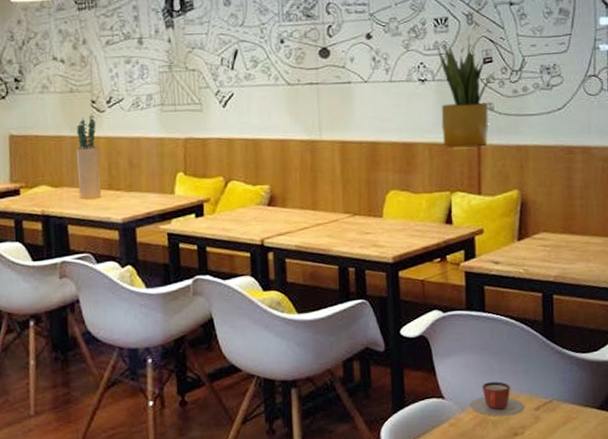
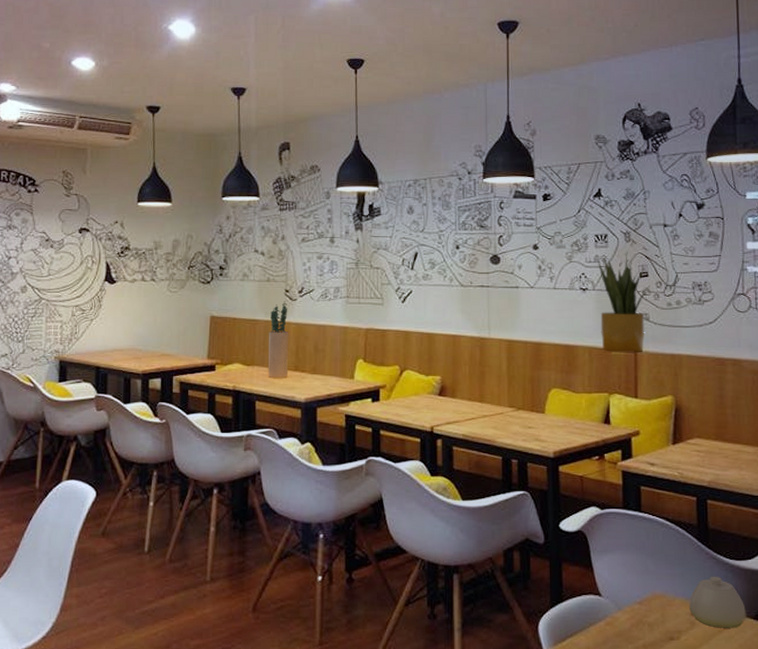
teacup: present [469,381,525,417] -> none [625,583,681,619]
sugar bowl: none [533,370,592,421] -> present [689,576,747,628]

